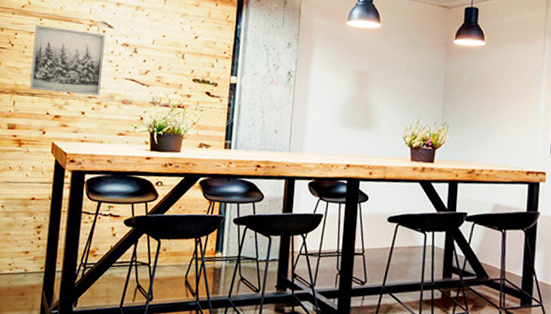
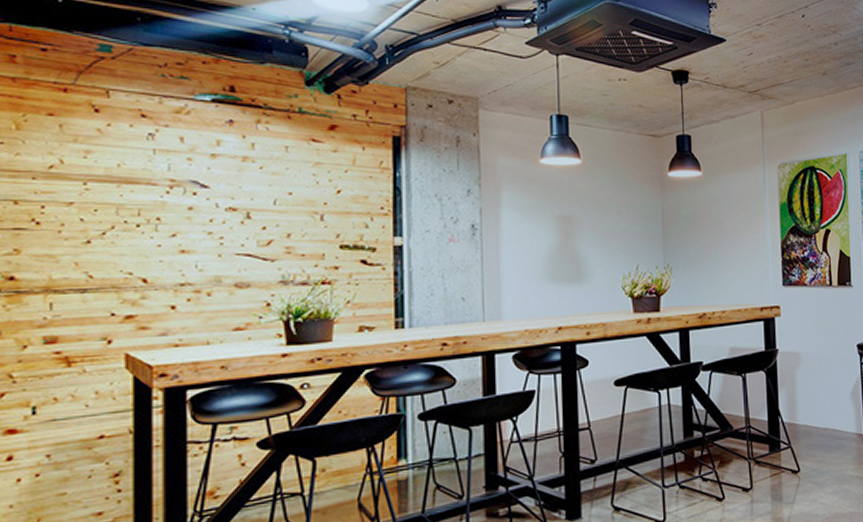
wall art: present [29,25,105,96] -> none [76,192,197,285]

